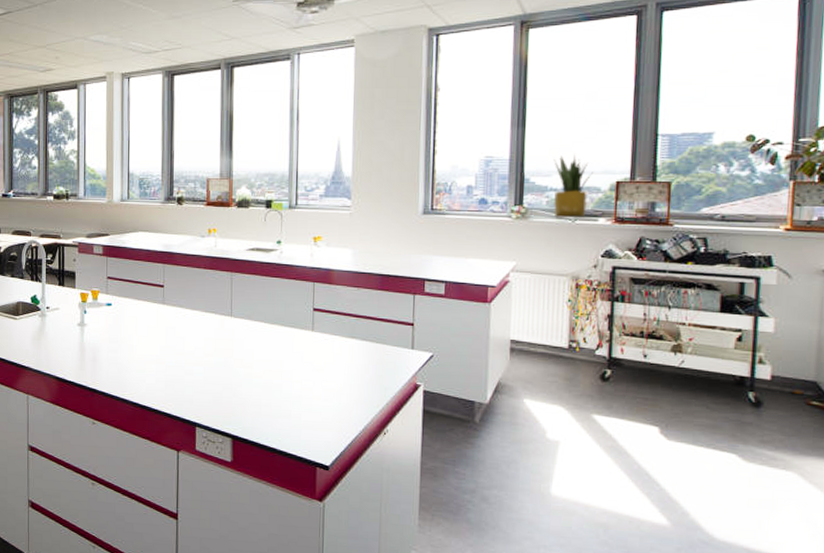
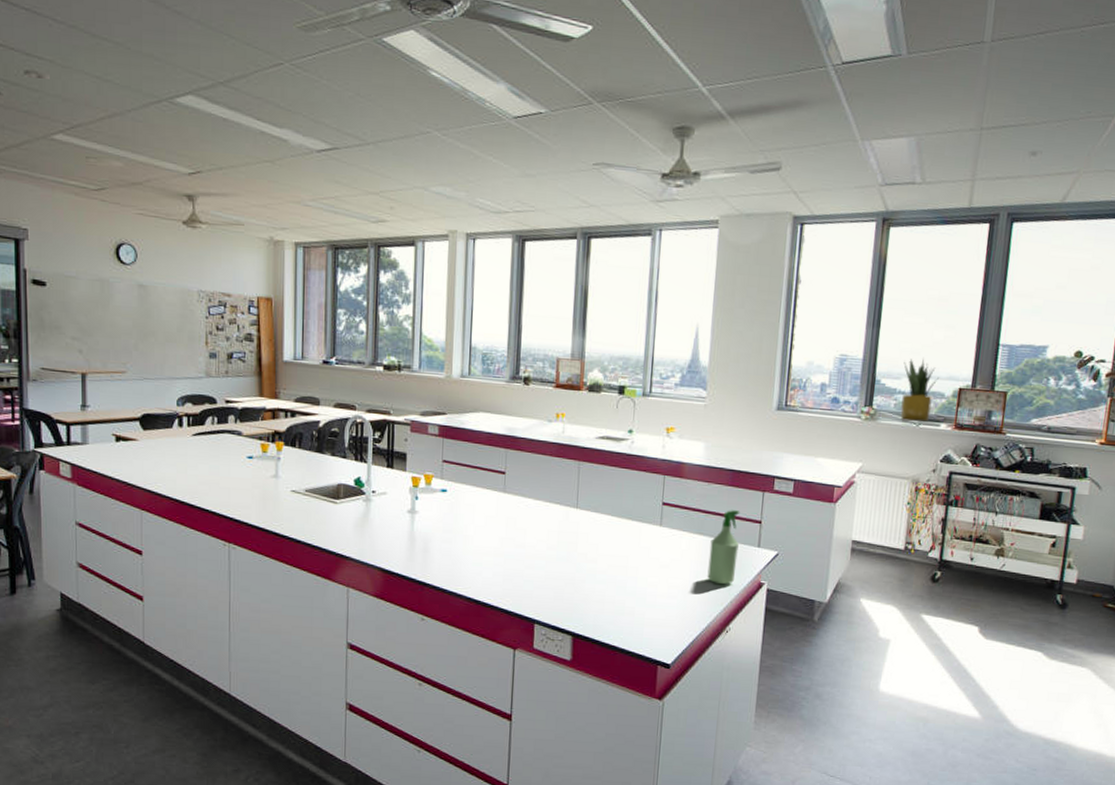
spray bottle: none [362,313,392,386] -> present [707,510,740,584]

